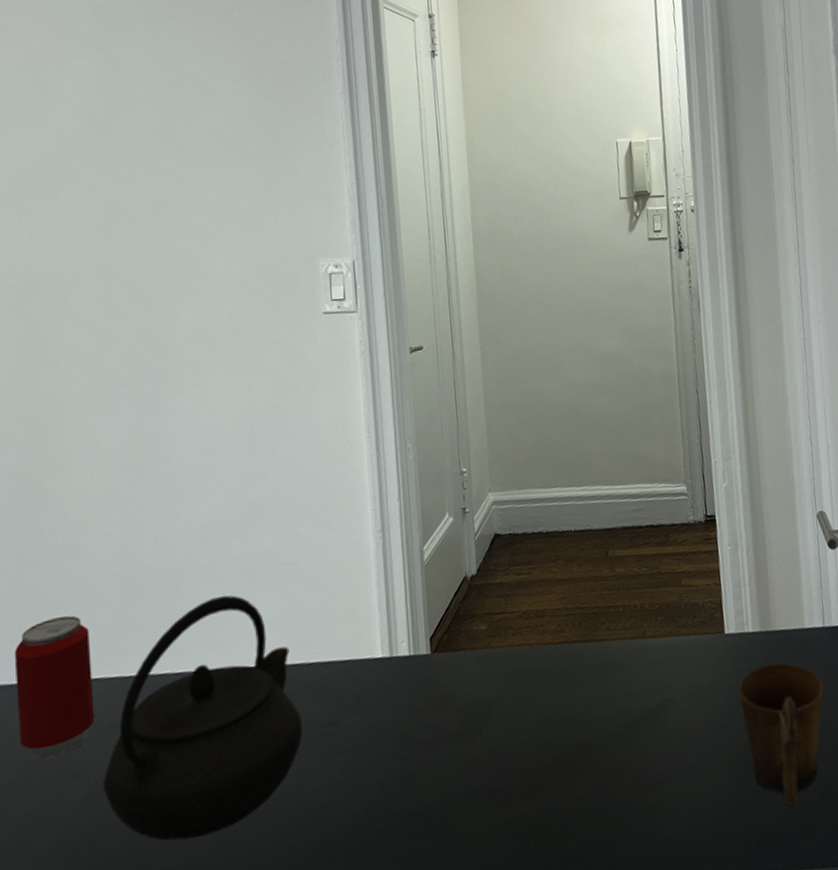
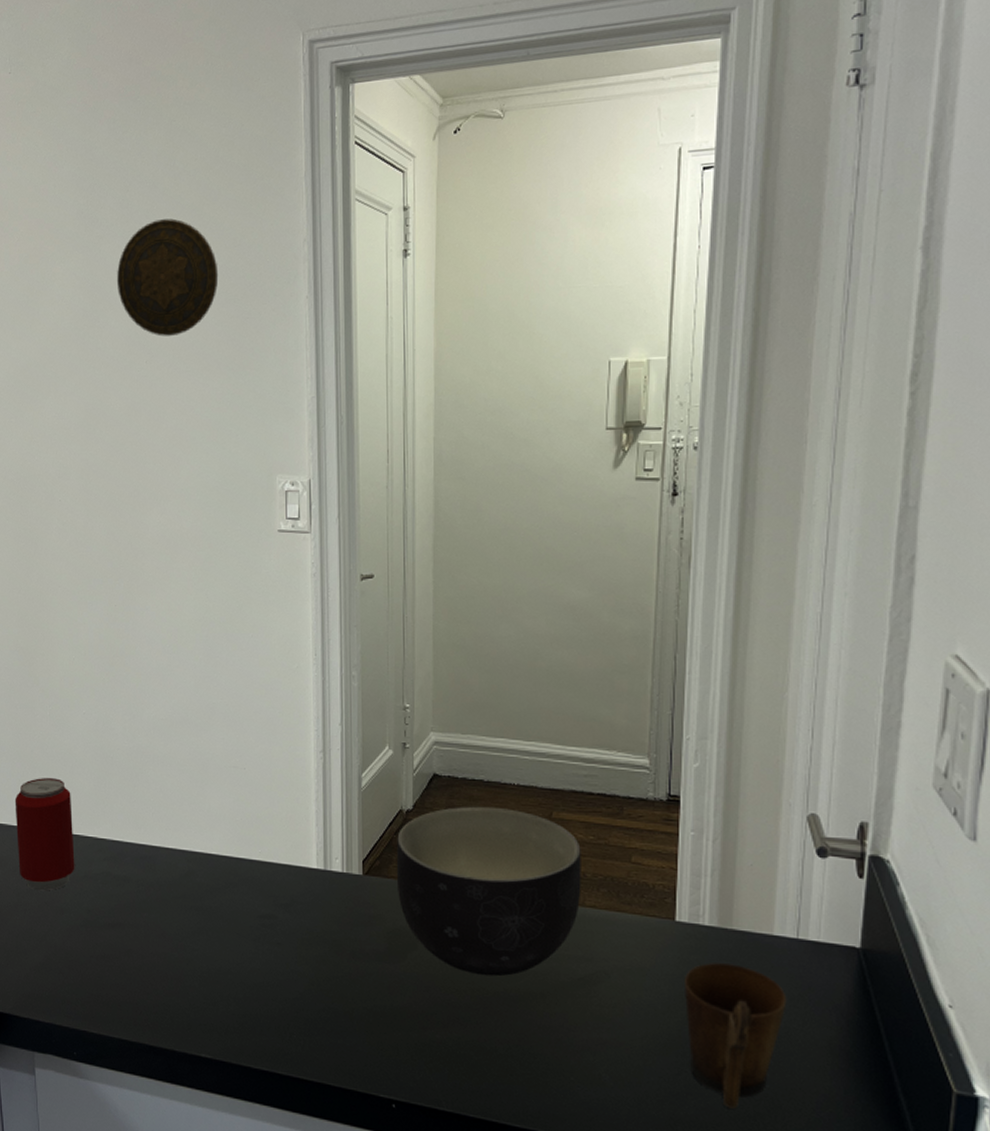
kettle: present [103,595,302,841] -> none [81,784,243,984]
decorative plate: none [140,21,251,131] -> present [117,218,219,337]
bowl: none [463,555,642,733] -> present [396,806,581,977]

